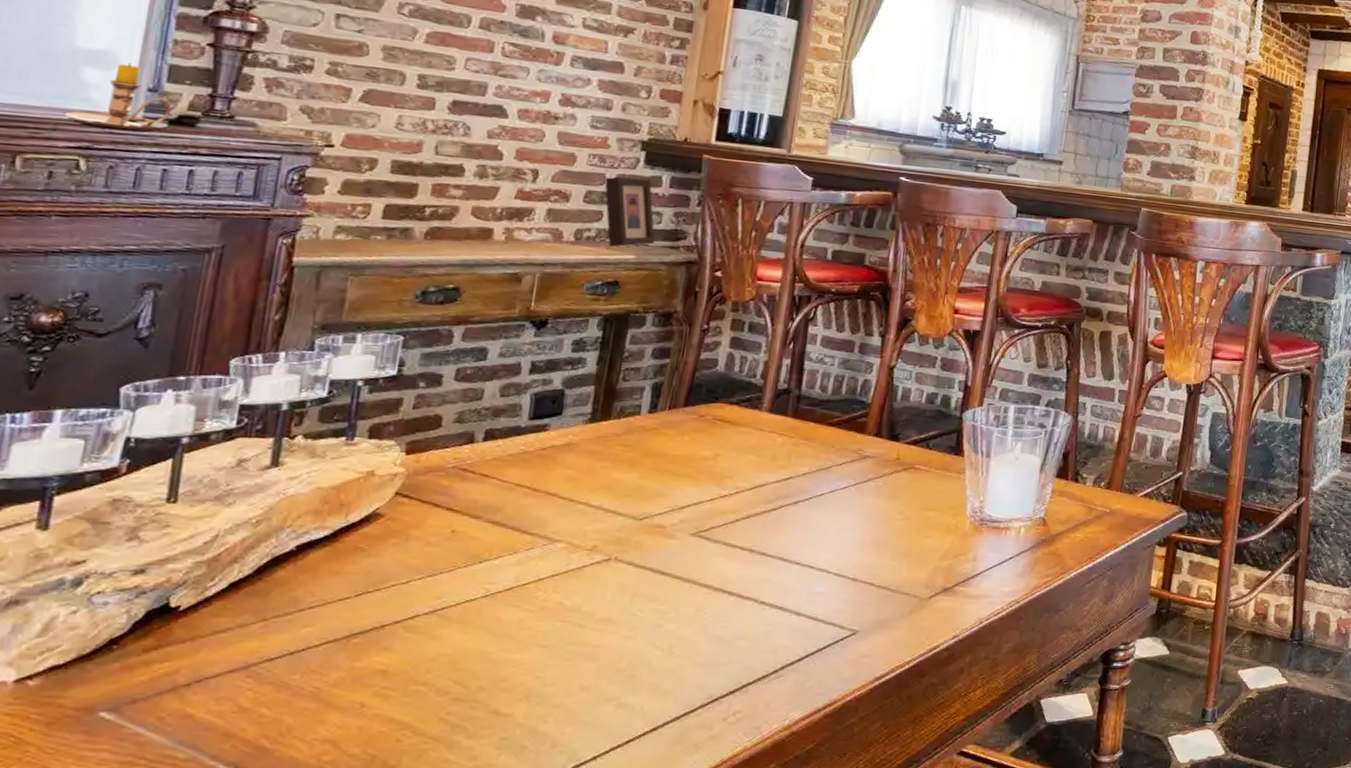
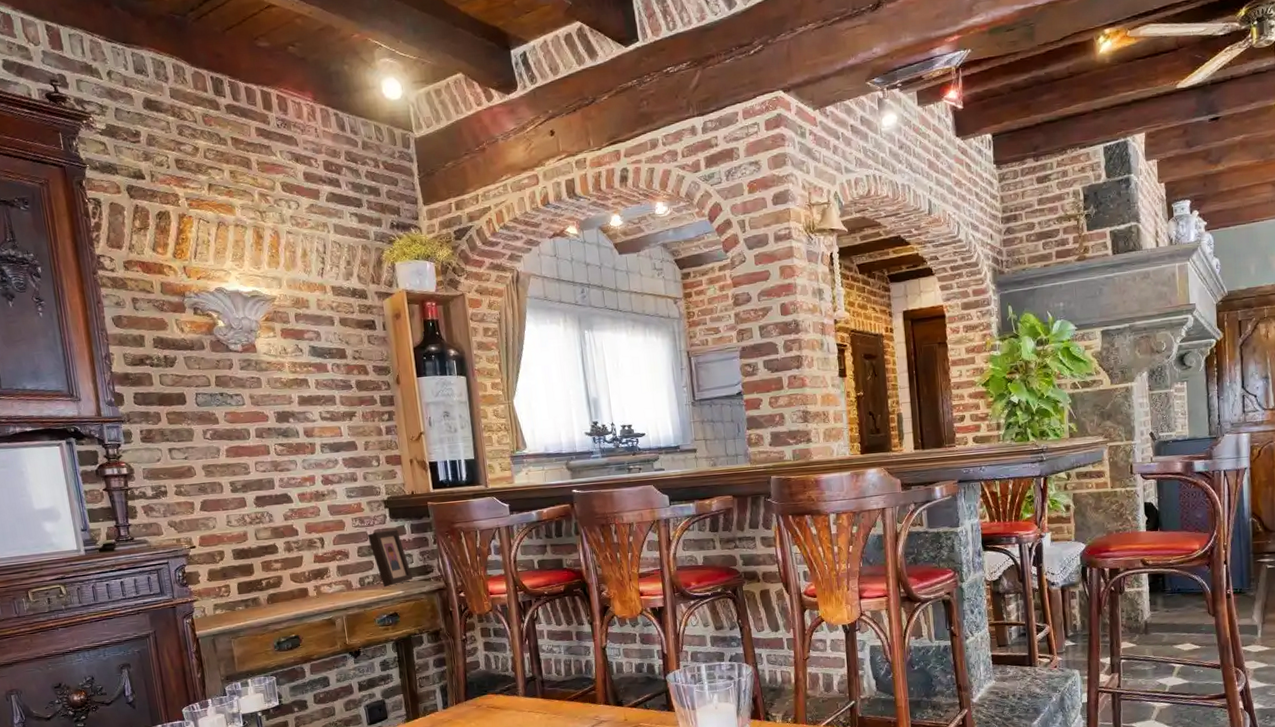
candlestick: present [61,63,172,133] -> none [42,513,100,564]

